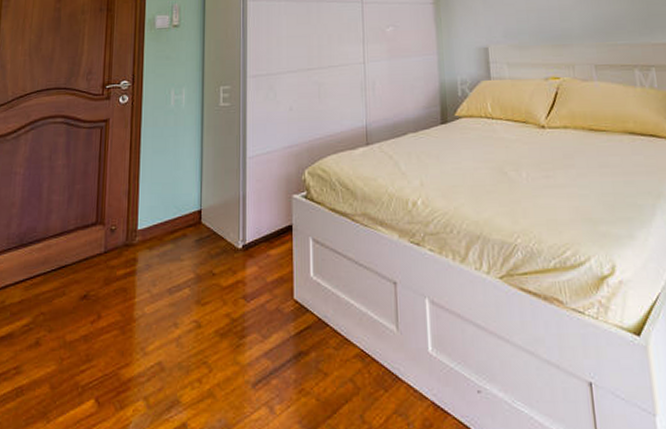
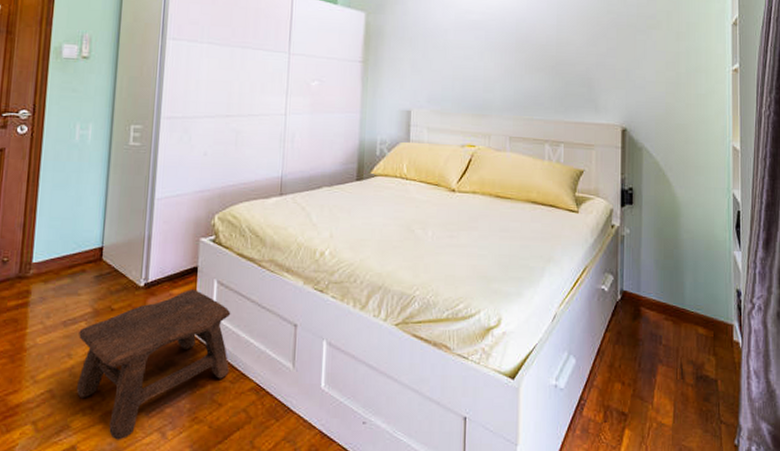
stool: none [183,249,332,416] -> present [76,289,231,440]

